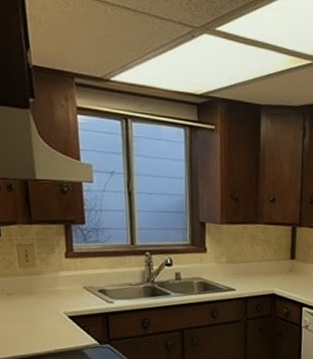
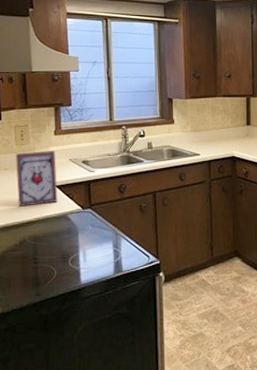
picture frame: none [20,275,71,338] -> present [16,151,58,207]

